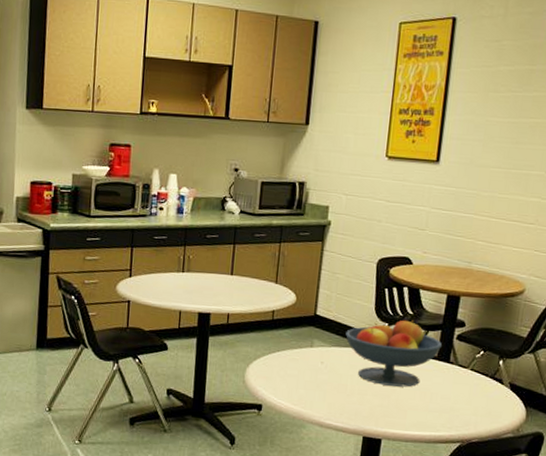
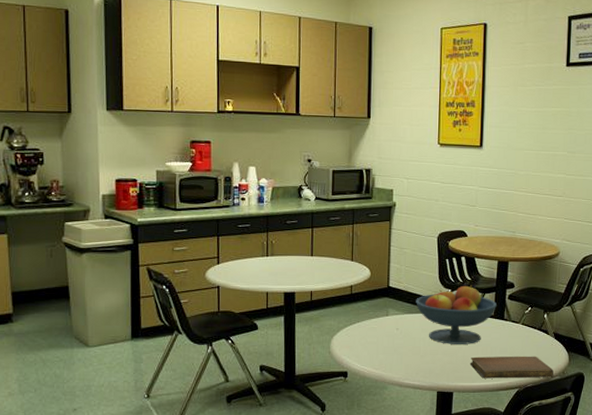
notebook: none [404,402,506,434] -> present [469,356,554,379]

